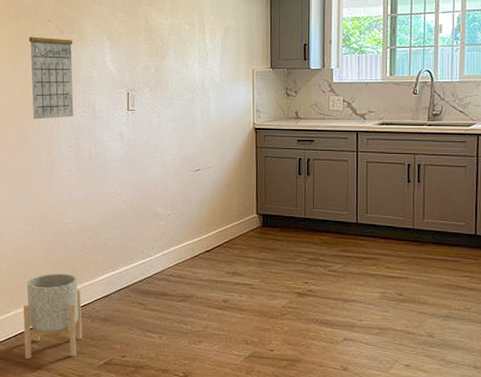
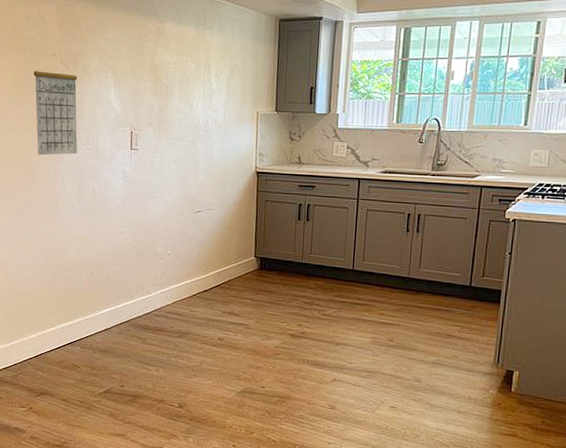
planter: present [23,273,83,360] -> none [28,305,84,385]

